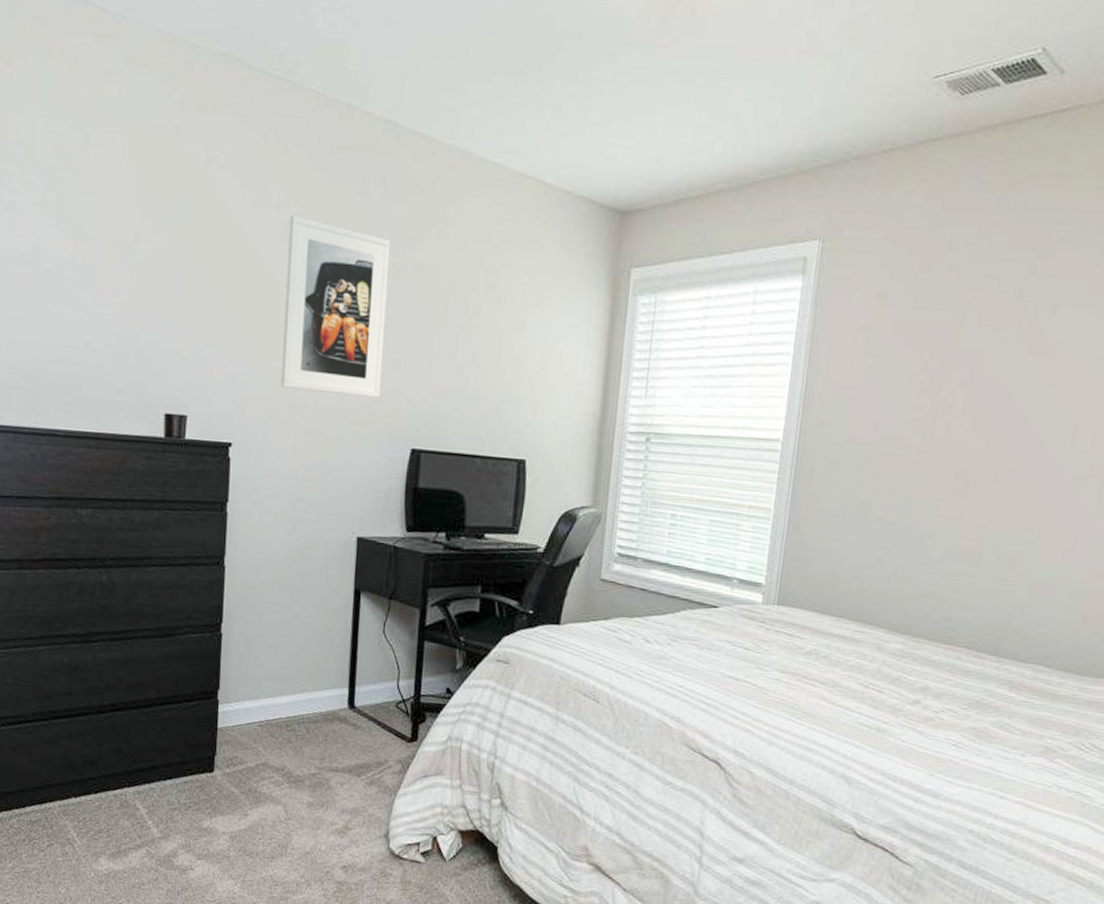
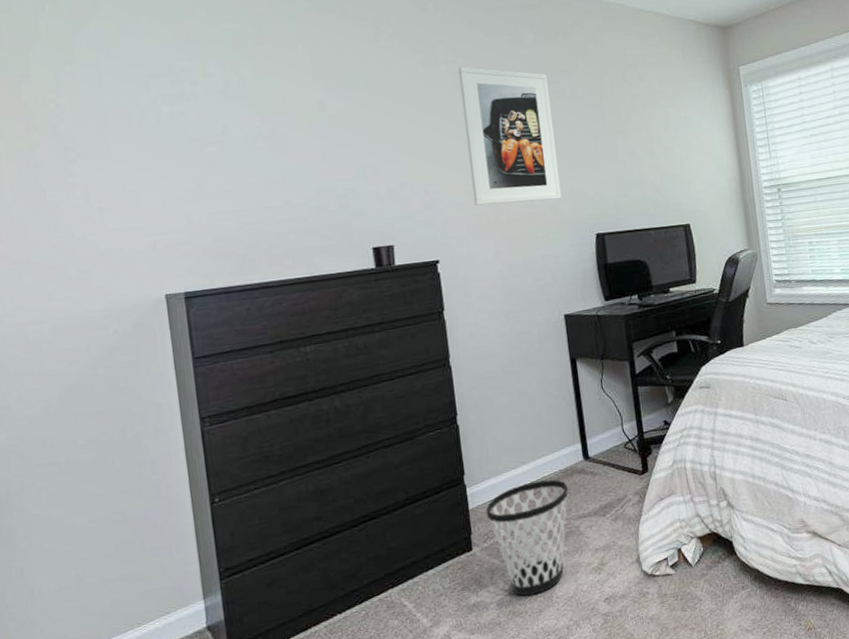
wastebasket: none [234,716,325,839] -> present [485,479,568,596]

